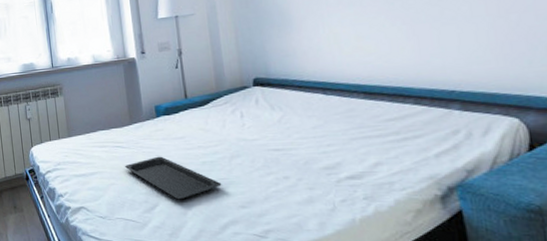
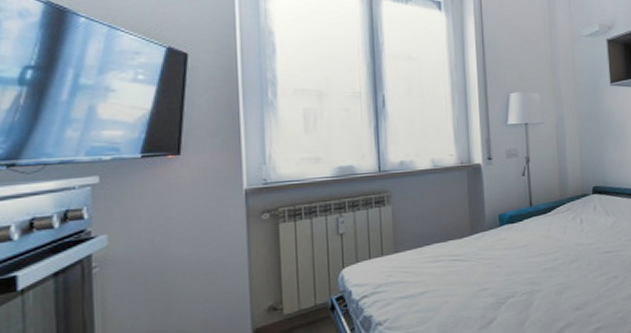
serving tray: present [124,156,222,200] -> none [461,266,560,311]

